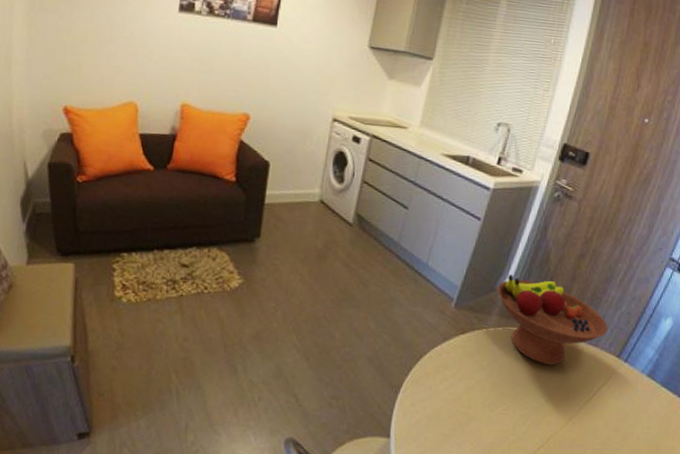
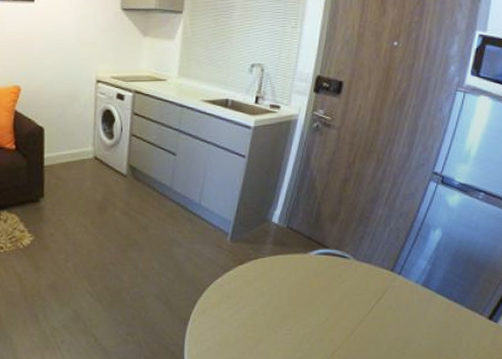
fruit bowl: present [497,274,608,366] -> none [268,205,378,286]

